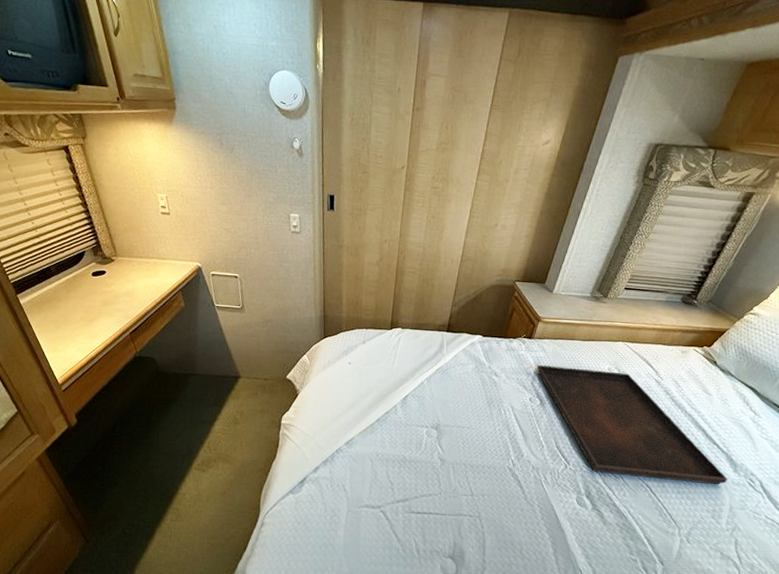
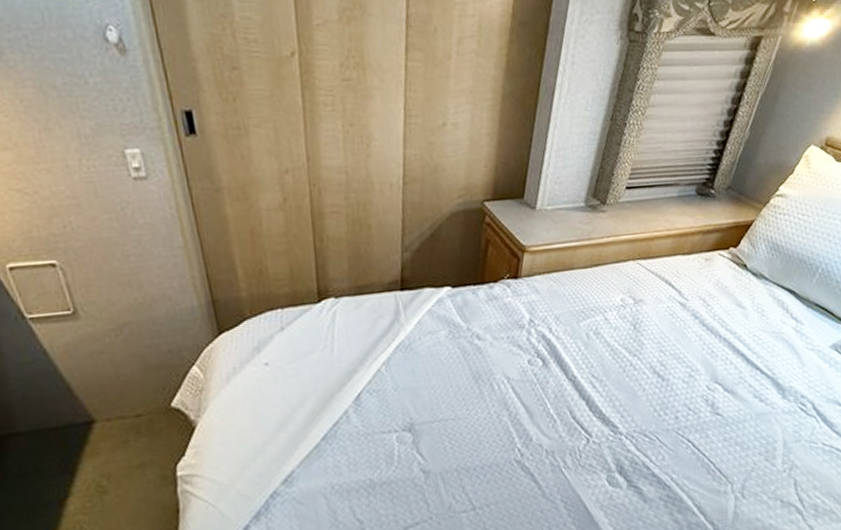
serving tray: present [536,365,728,485] -> none [530,301,778,439]

